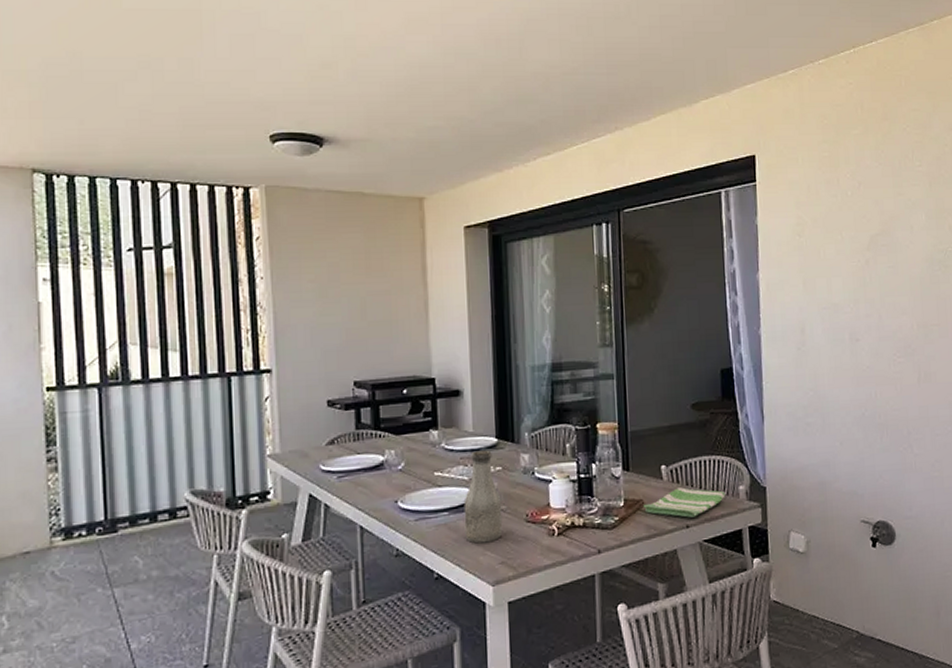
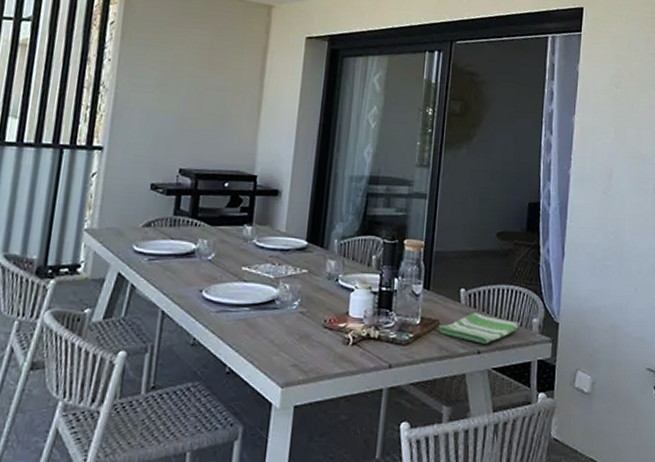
bottle: present [463,450,503,544] -> none [262,251,303,344]

